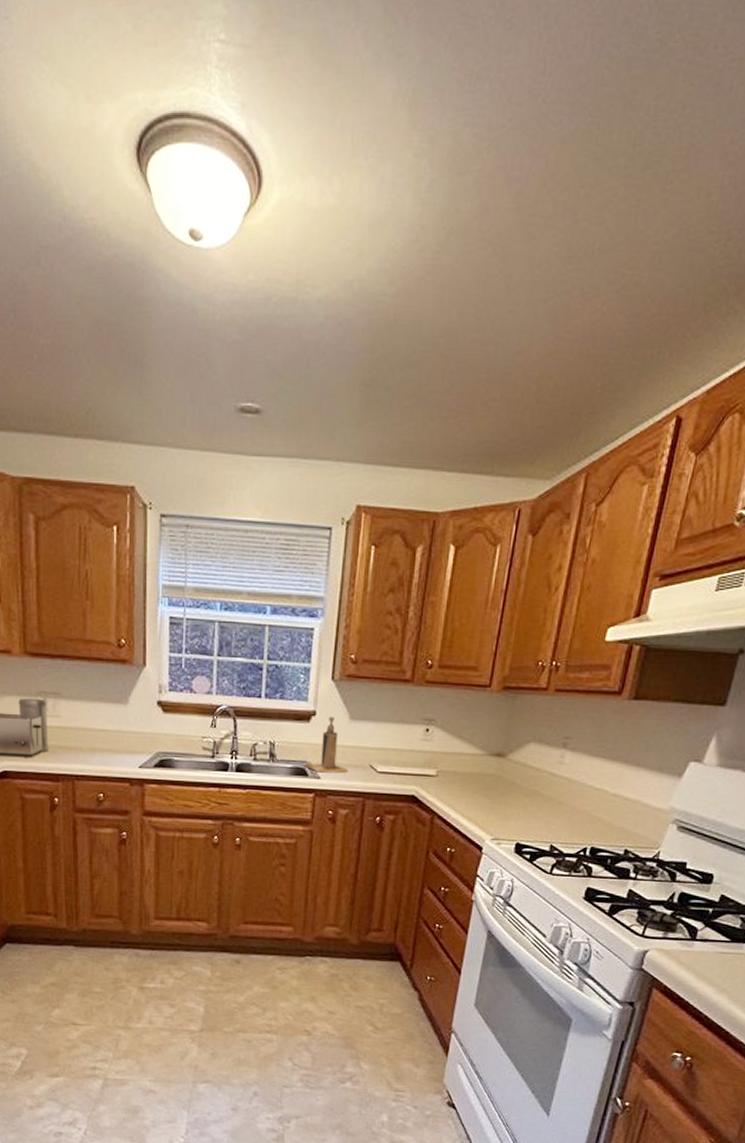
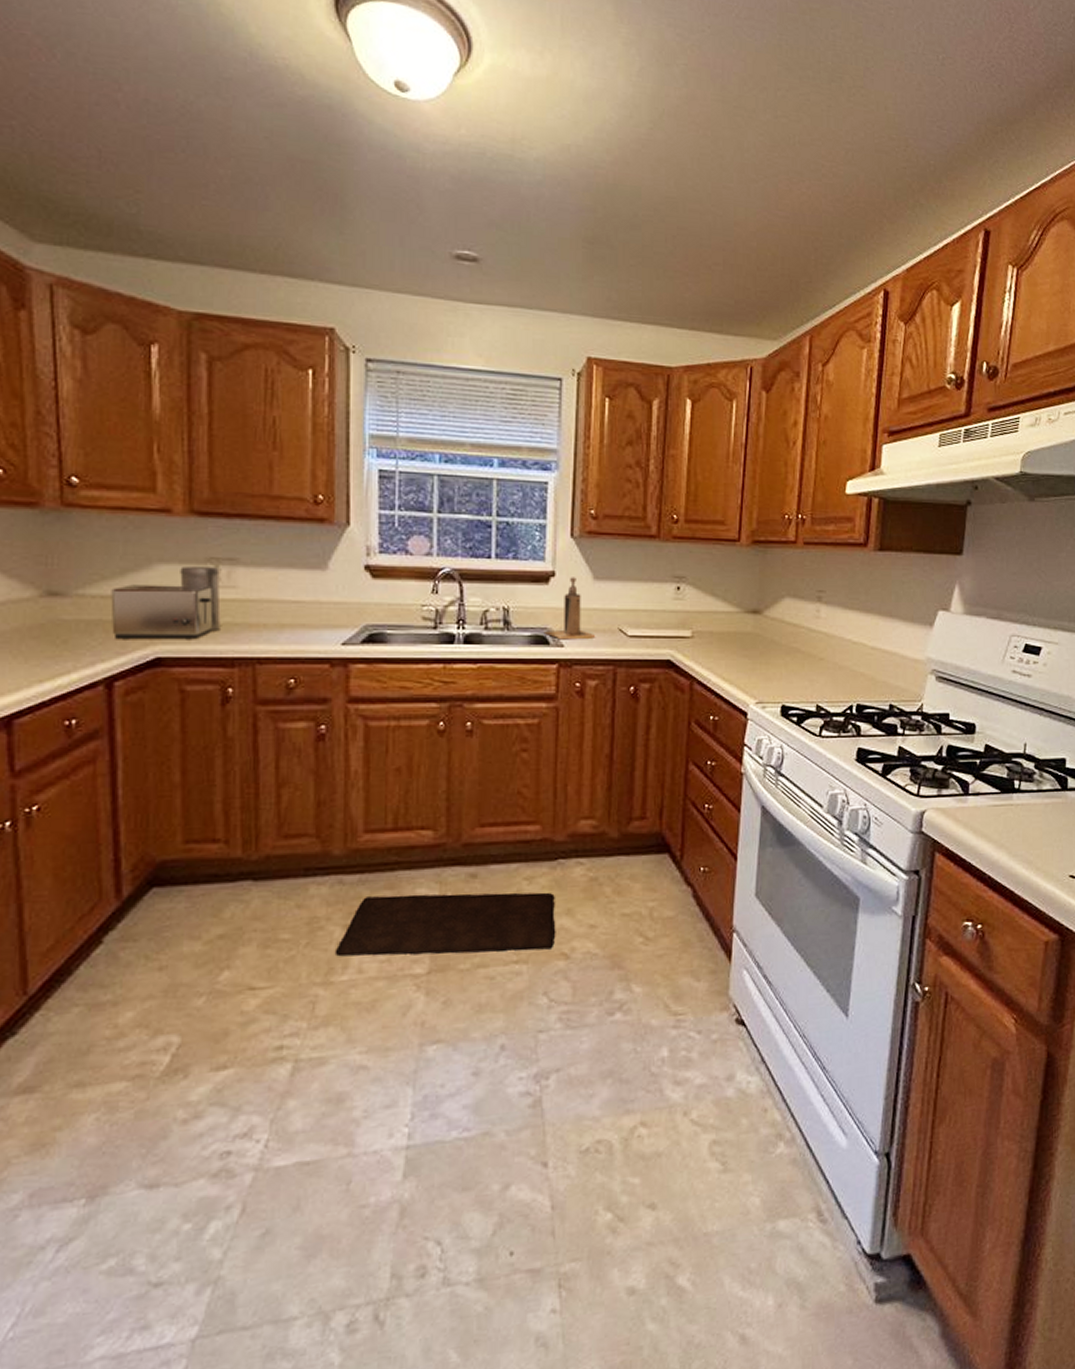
doormat: none [132,968,302,1026] -> present [334,892,556,957]

